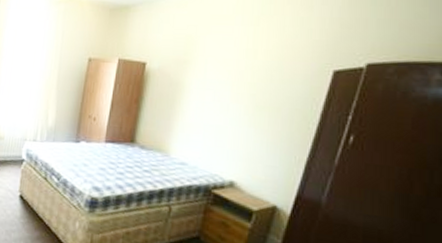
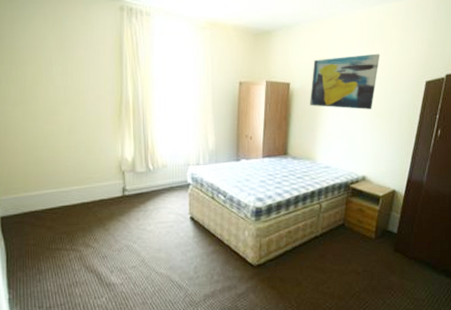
wall art: none [168,33,268,101] -> present [310,53,381,110]

